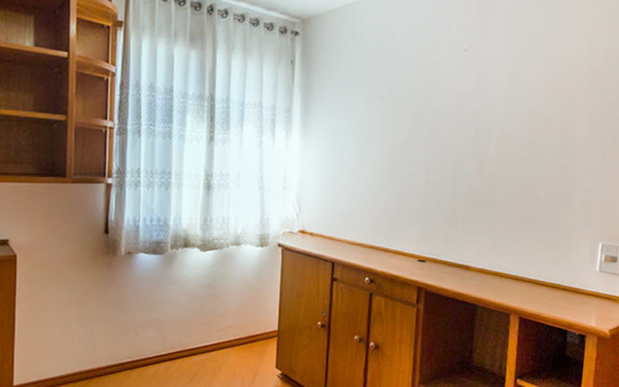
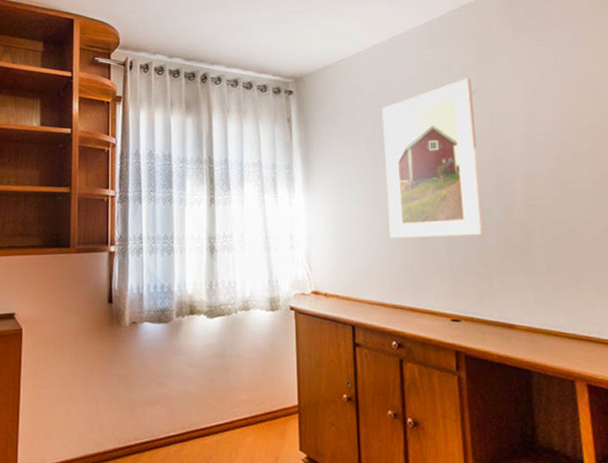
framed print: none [374,34,467,187] -> present [381,77,485,238]

